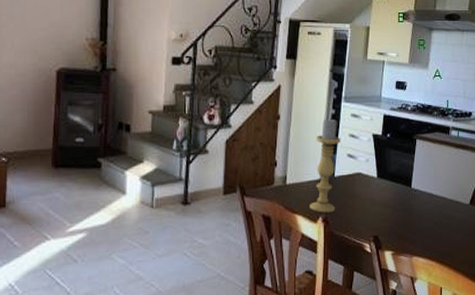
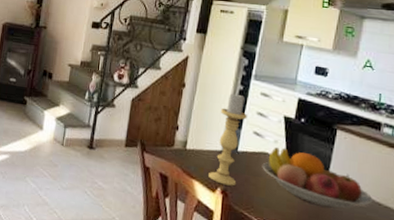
fruit bowl: none [357,165,447,214] -> present [262,147,373,208]

